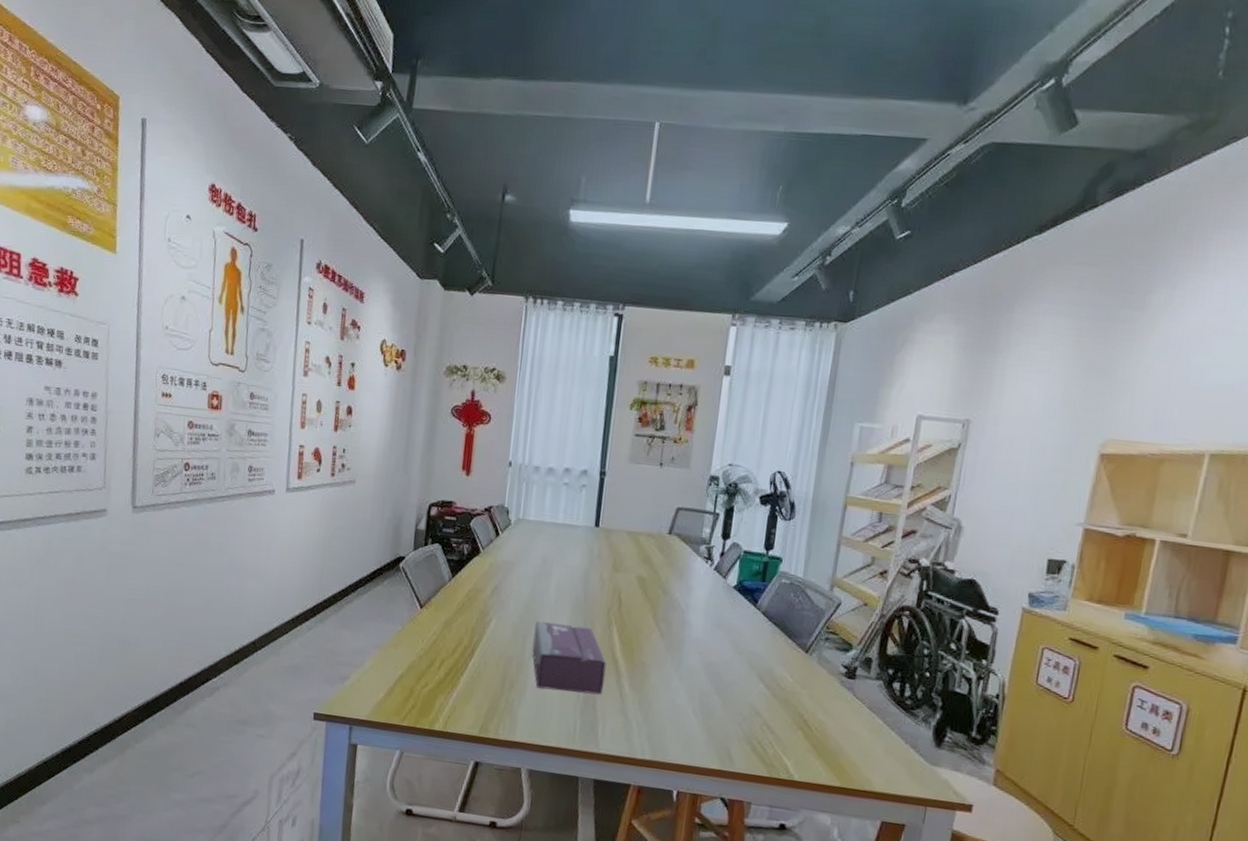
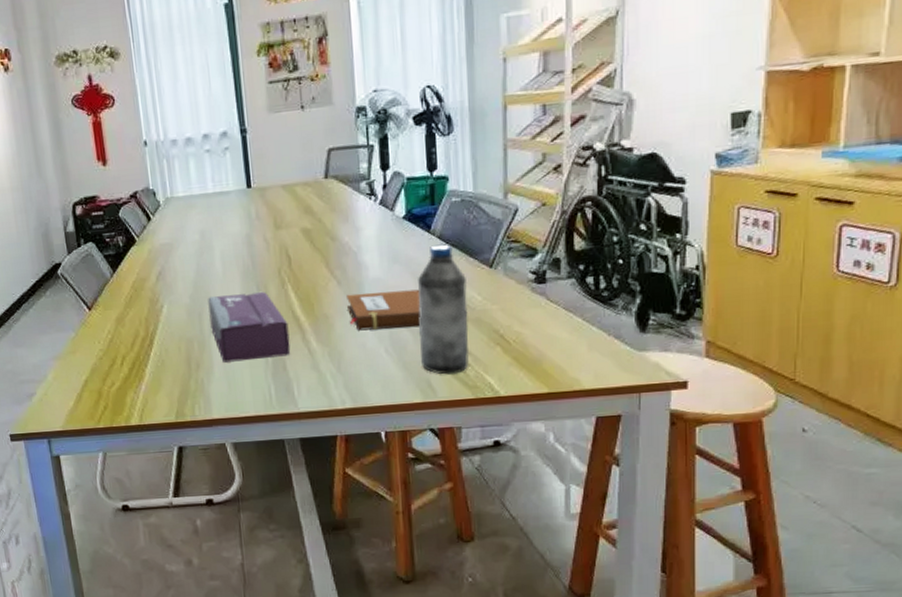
notebook: none [664,648,737,695] -> present [346,289,421,331]
water bottle: none [725,619,782,749] -> present [418,244,470,375]

